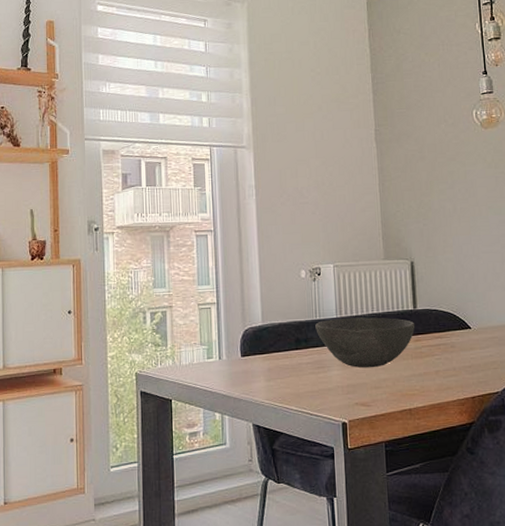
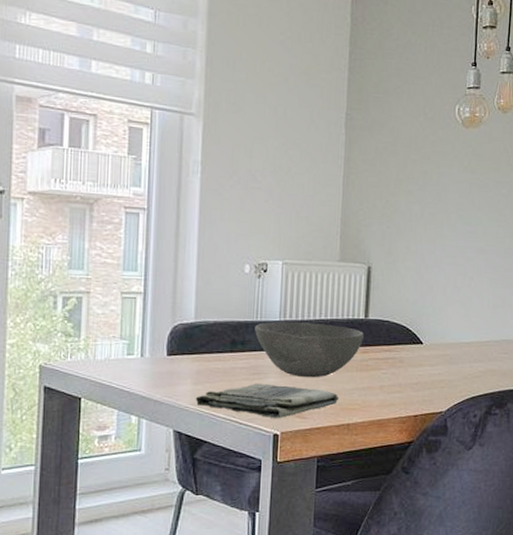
dish towel: none [269,376,399,408] -> present [195,383,339,419]

